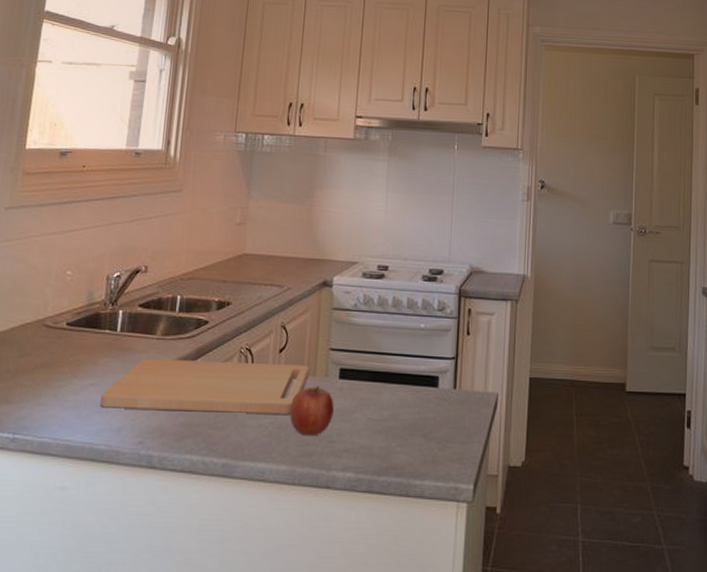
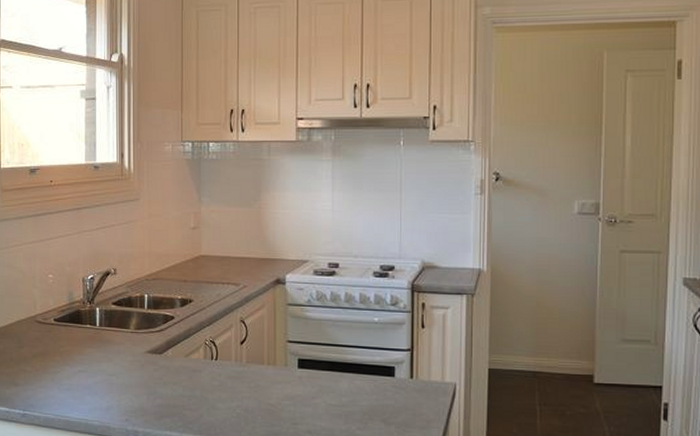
cutting board: present [99,359,310,414] -> none [89,350,270,399]
fruit: present [289,385,334,436] -> none [255,374,295,419]

